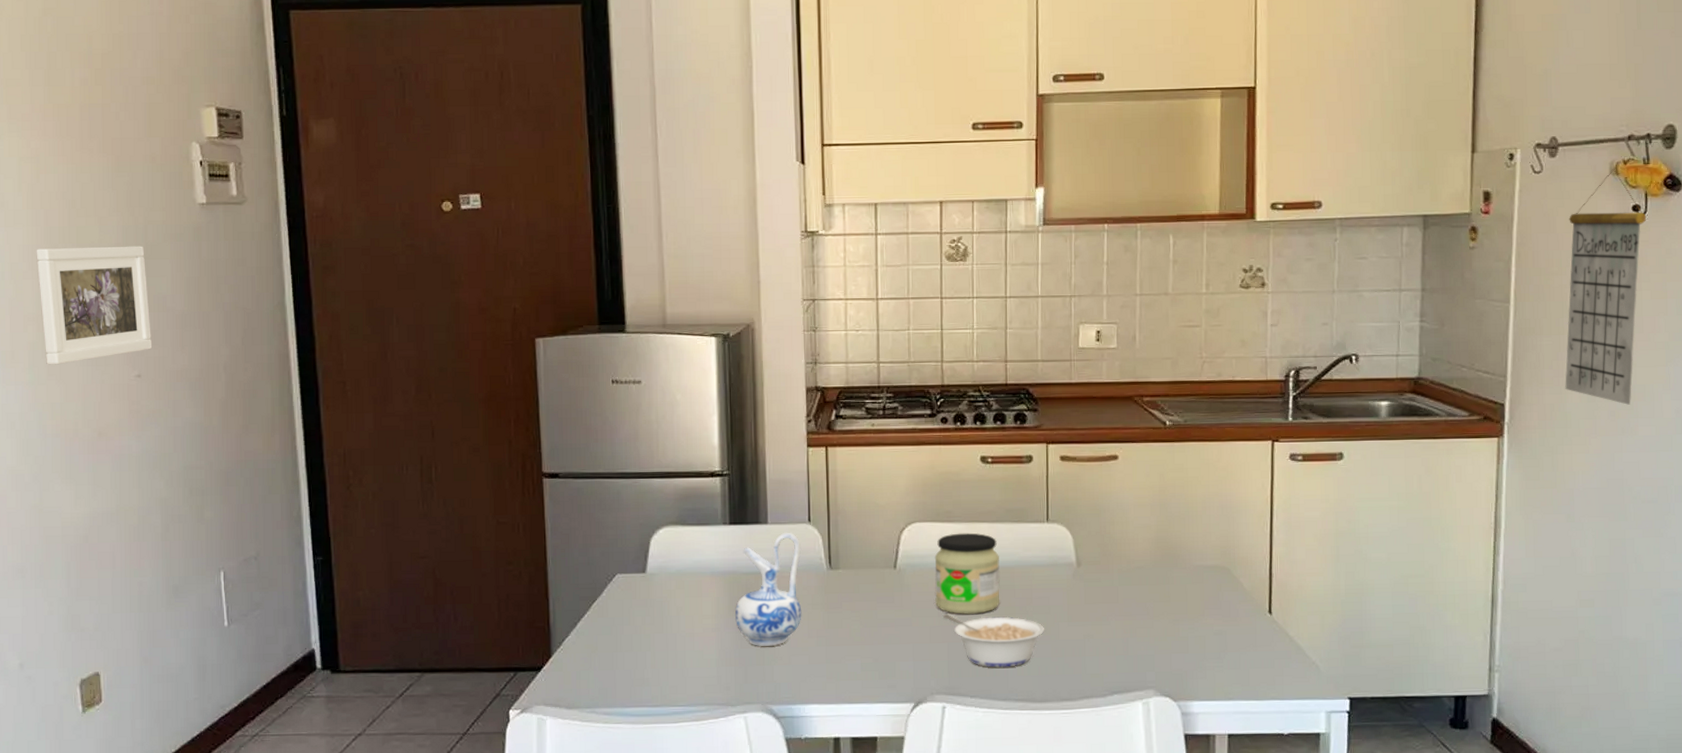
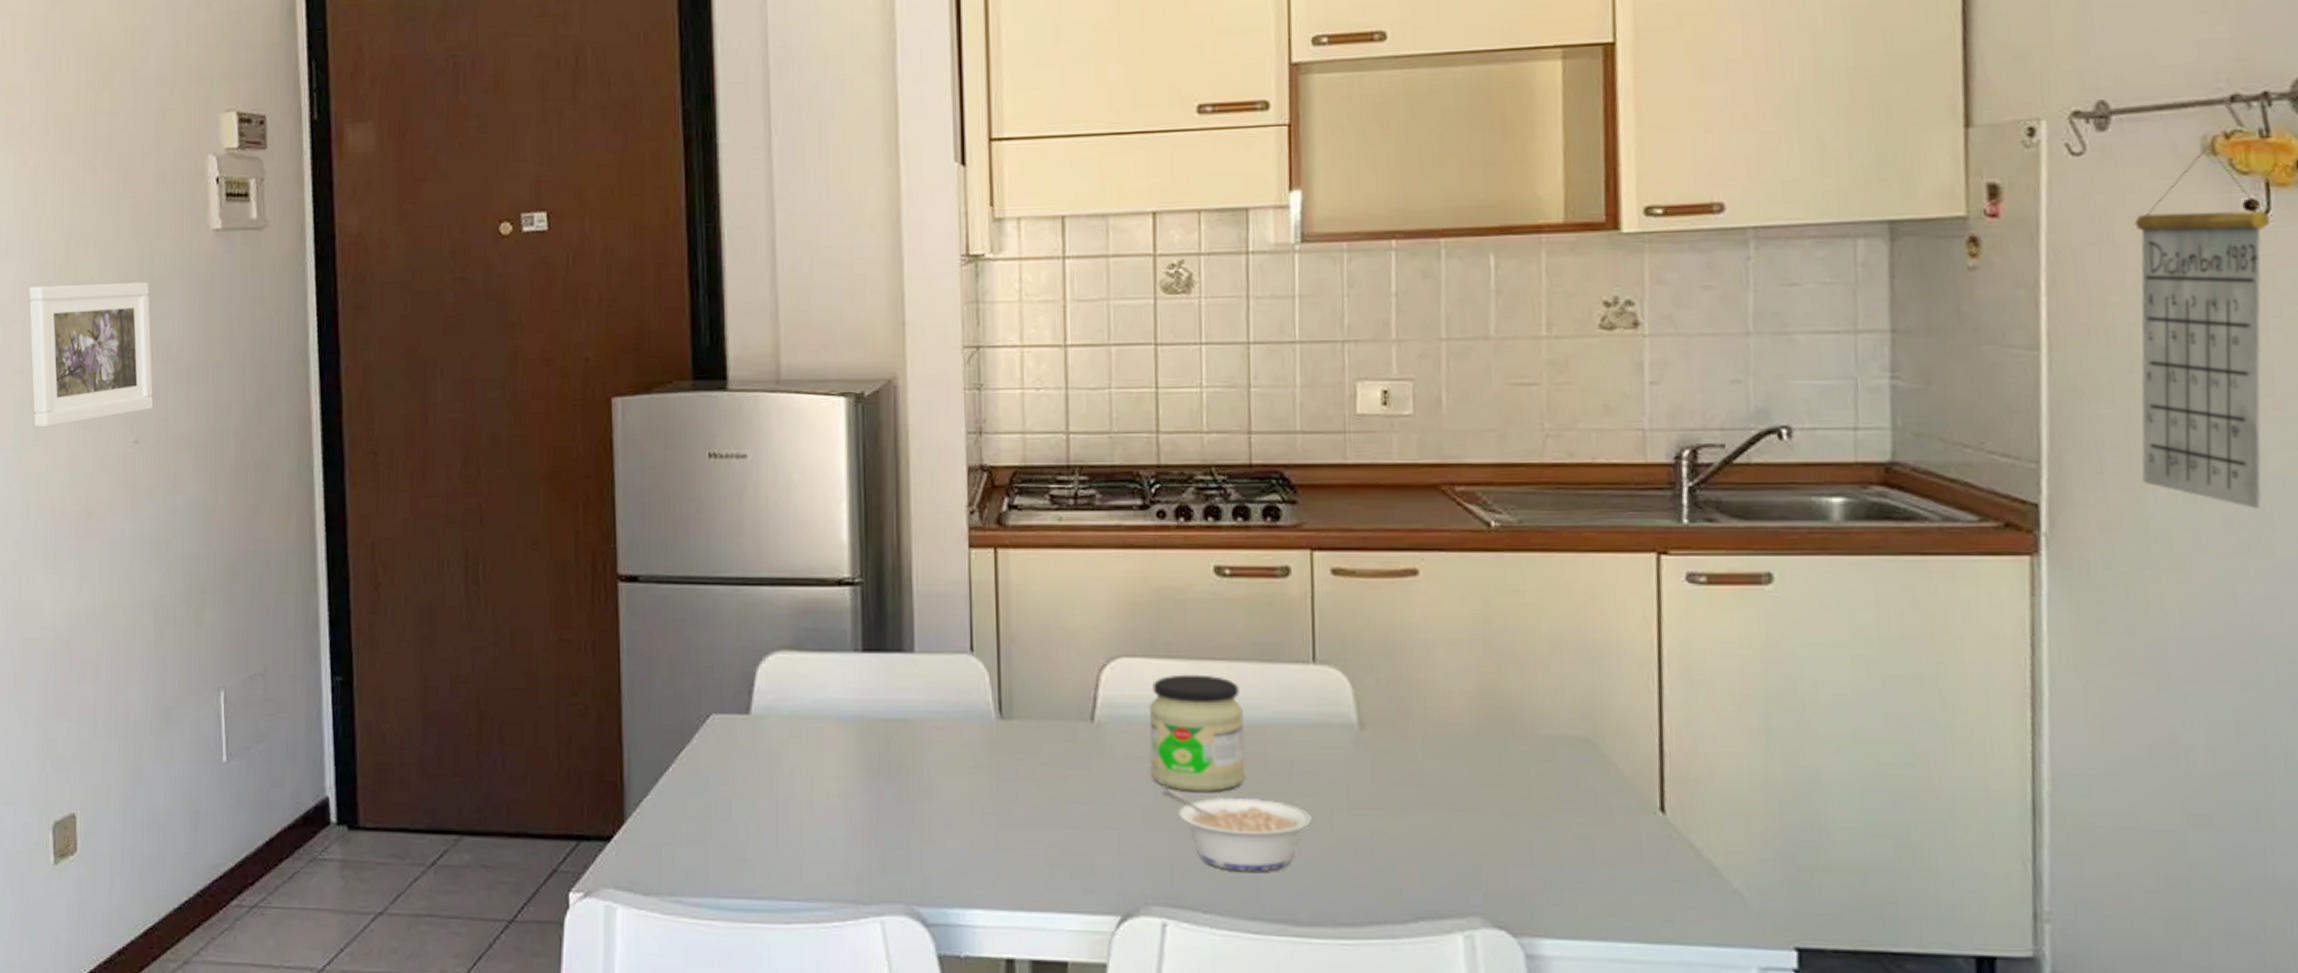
ceramic pitcher: present [735,532,802,646] -> none [870,664,961,823]

